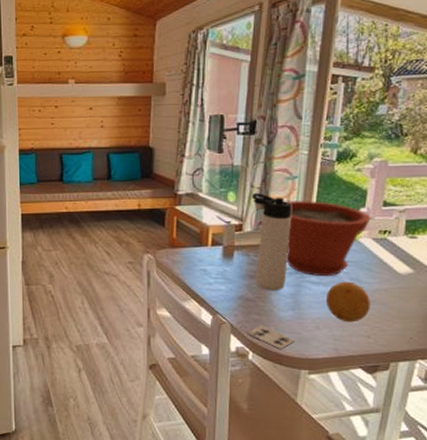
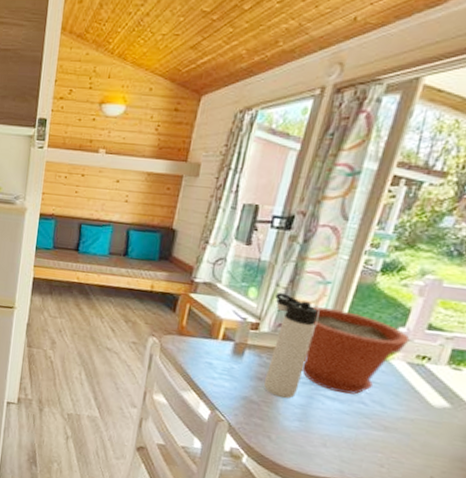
playing card: present [248,325,295,349] -> none [246,430,296,459]
fruit: present [327,281,370,323] -> none [339,402,391,448]

